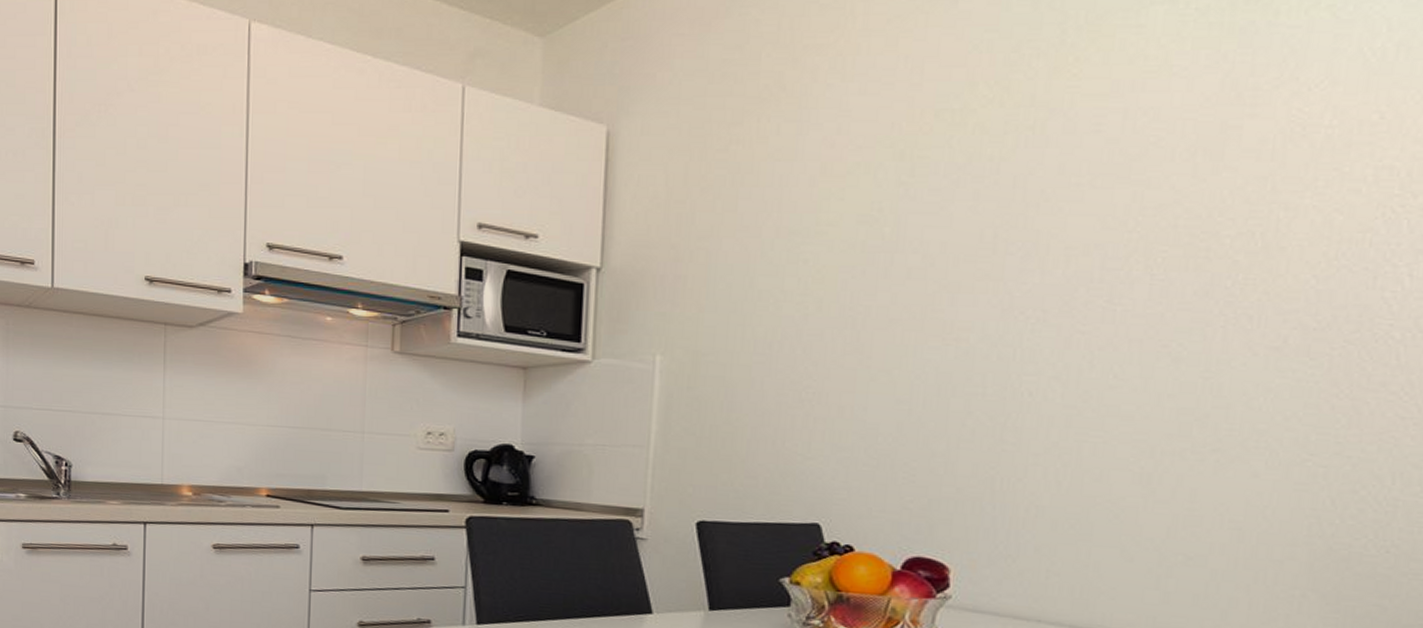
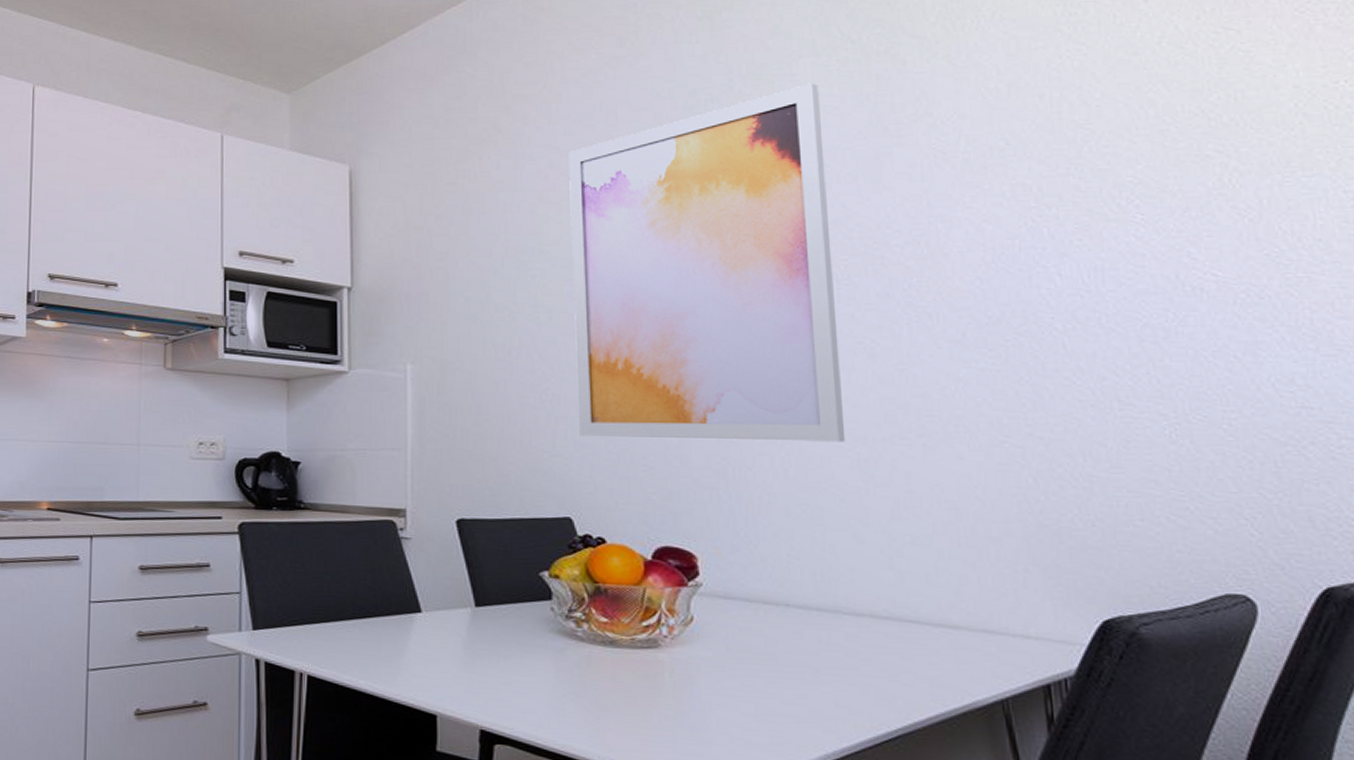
wall art: none [838,37,1168,455] -> present [569,83,846,442]

